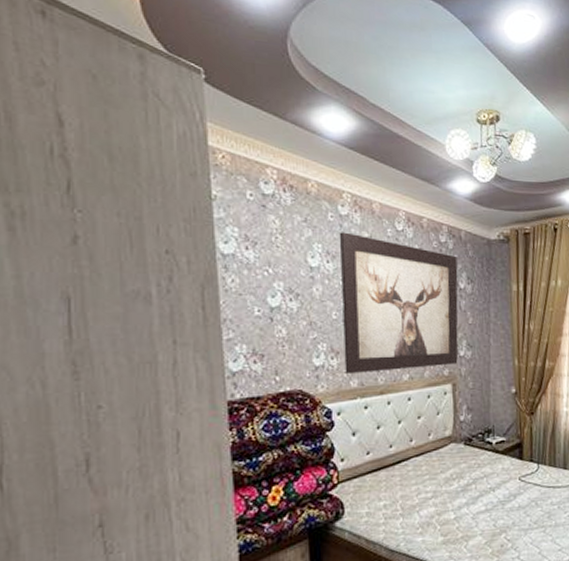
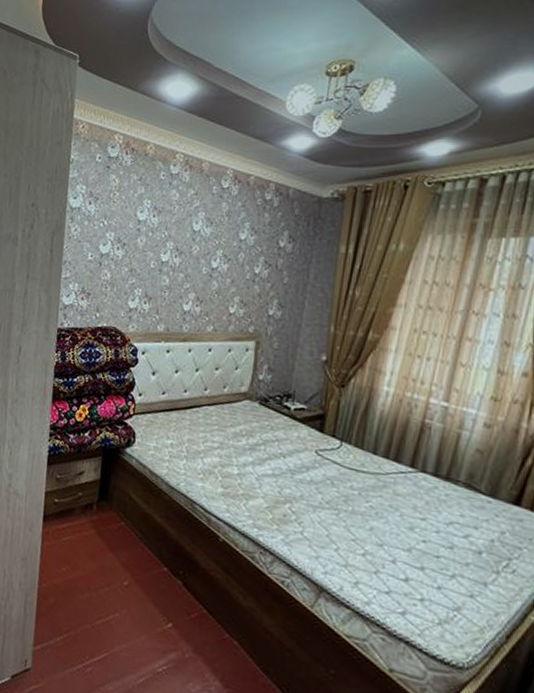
wall art: present [339,232,459,375] -> none [154,189,281,323]

